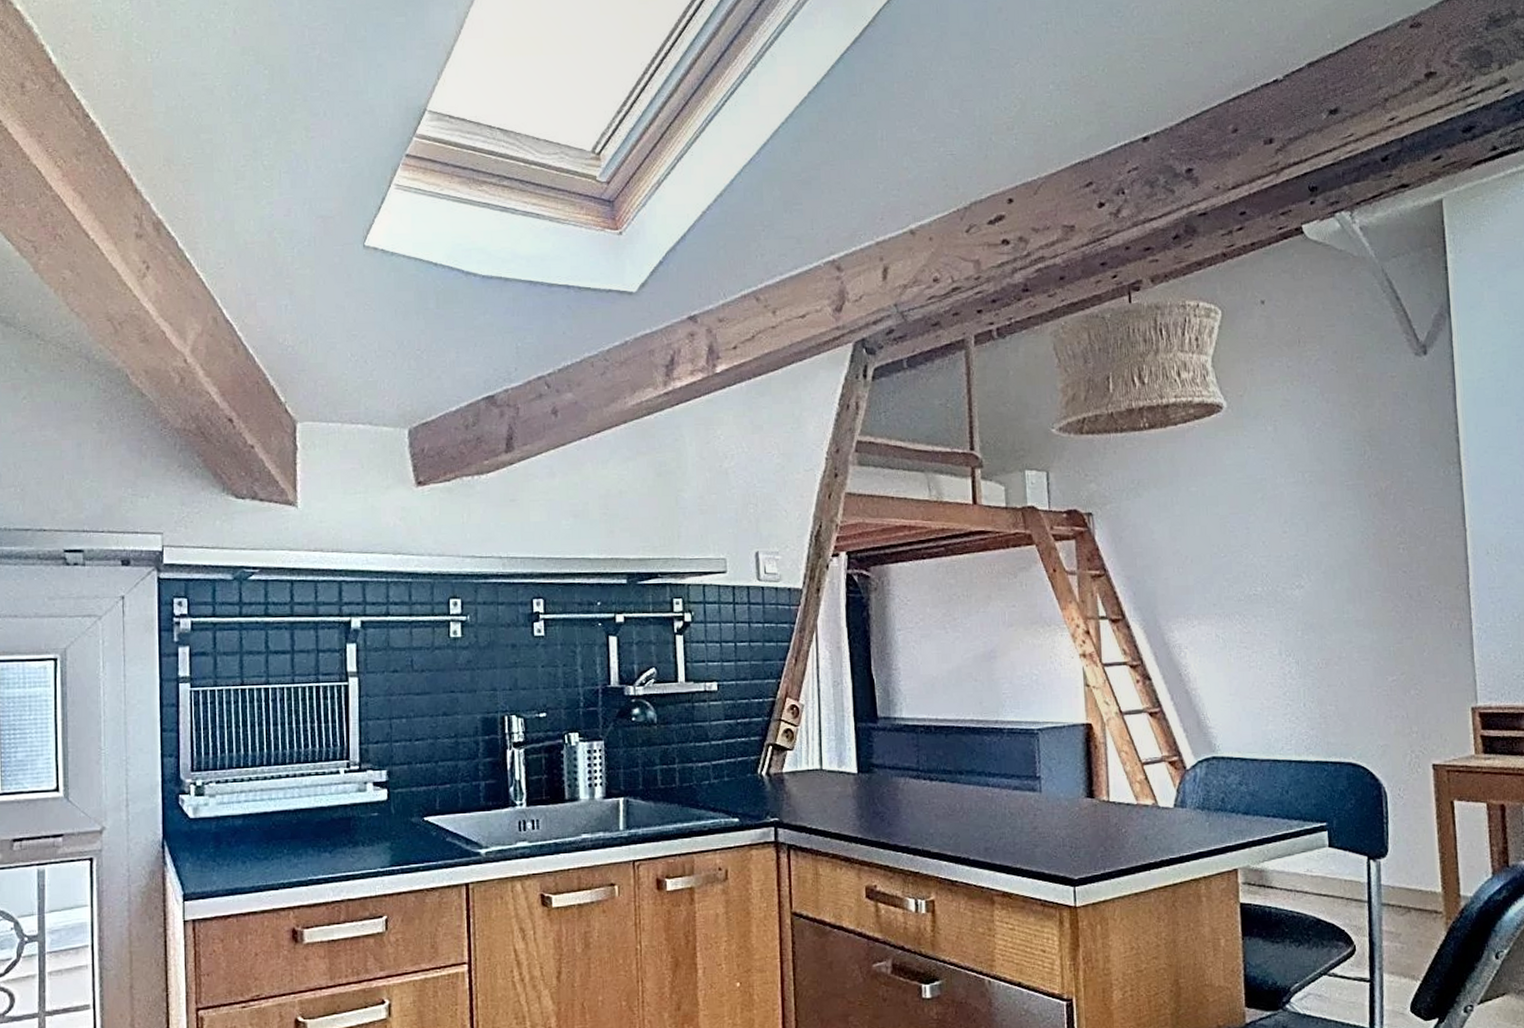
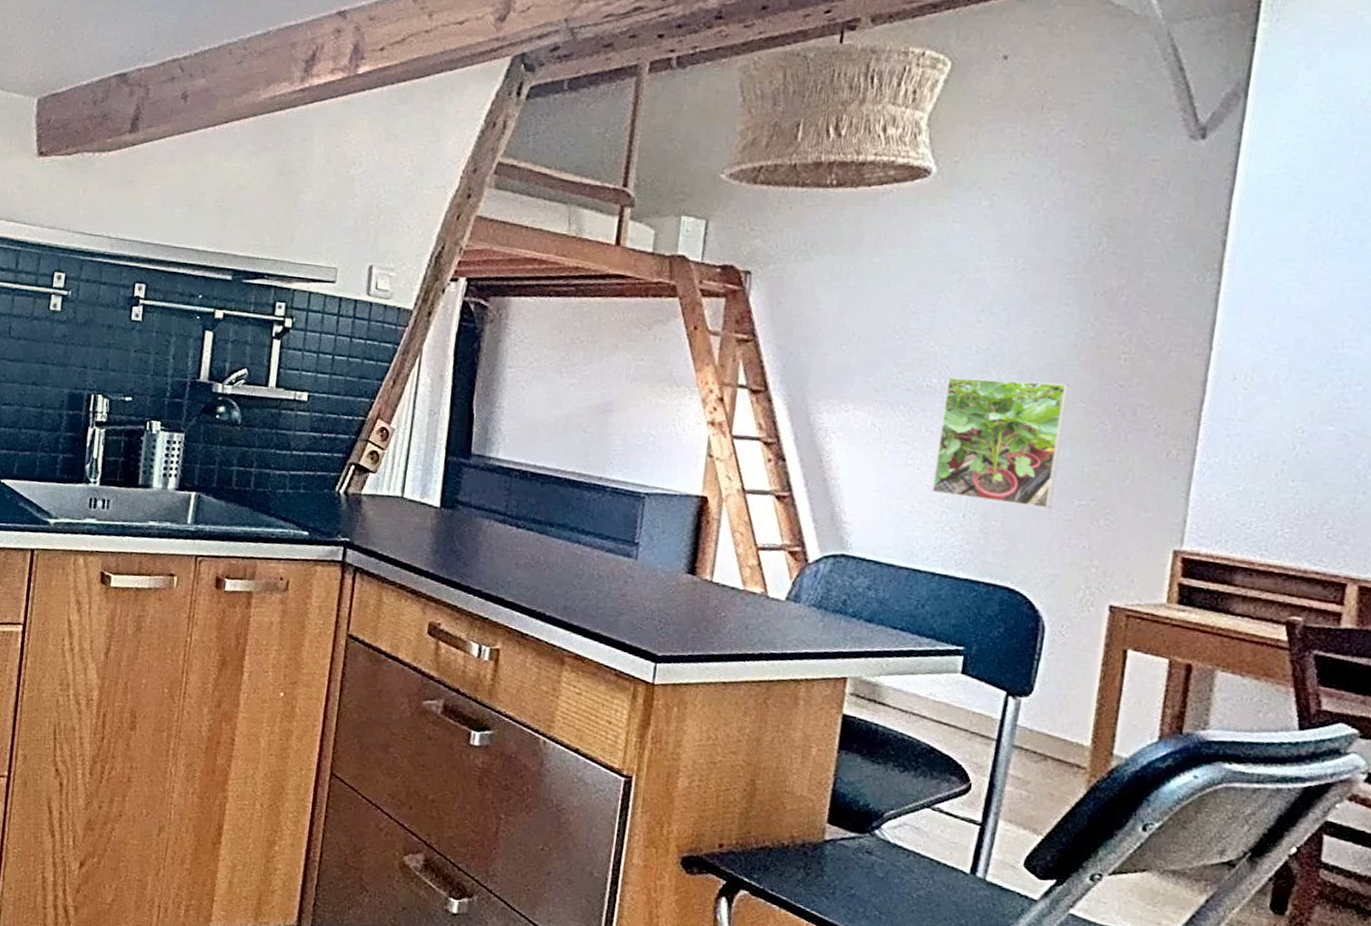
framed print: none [1269,576,1372,689] -> present [931,377,1071,509]

